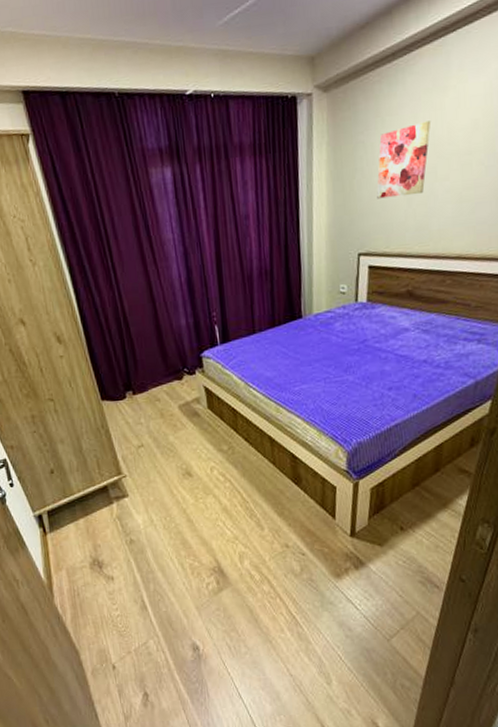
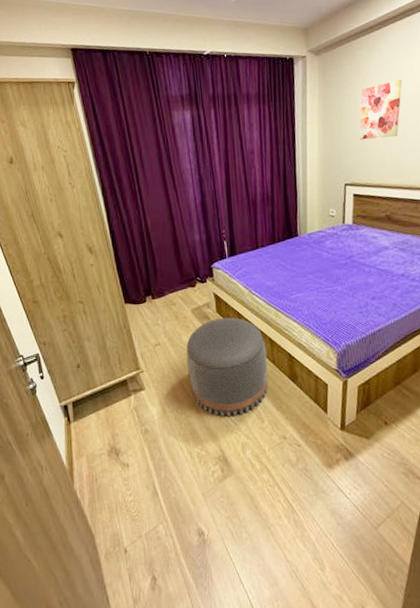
pouf: none [174,413,269,525] -> present [186,317,269,417]

